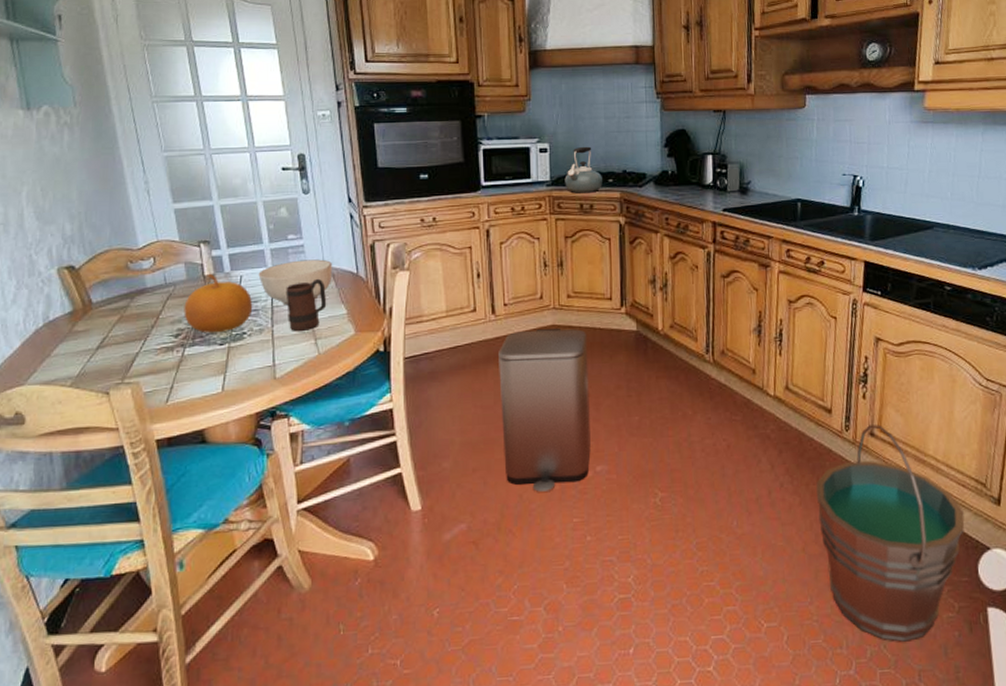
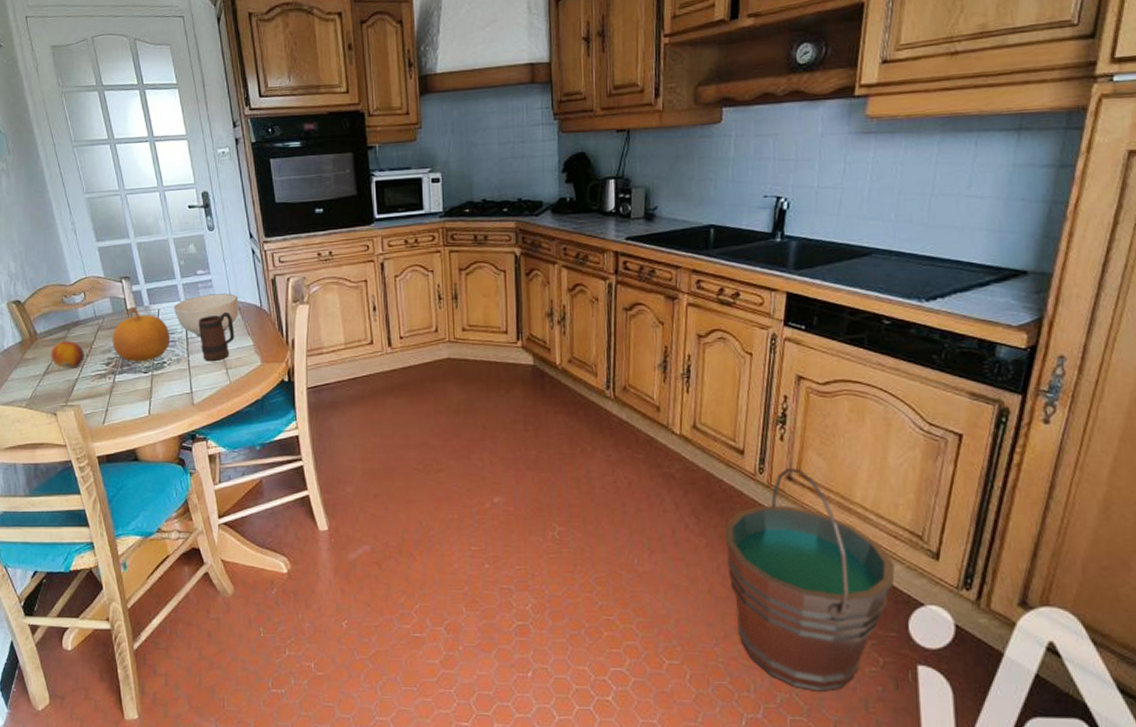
fruit: none [107,310,149,342] -> present [50,341,84,369]
pedal bin: present [497,329,591,492] -> none [394,362,488,519]
kettle: present [564,146,604,193] -> none [458,174,498,224]

